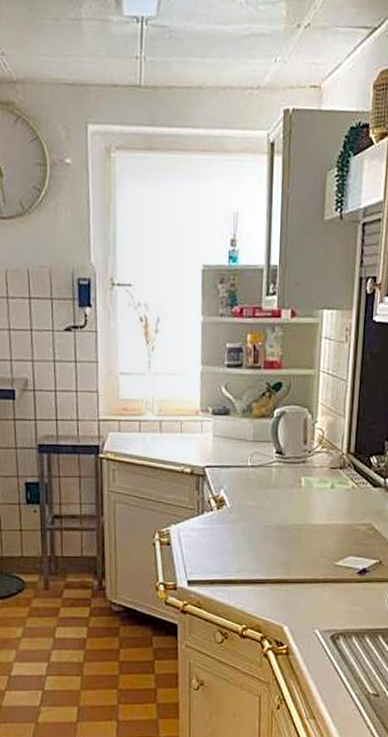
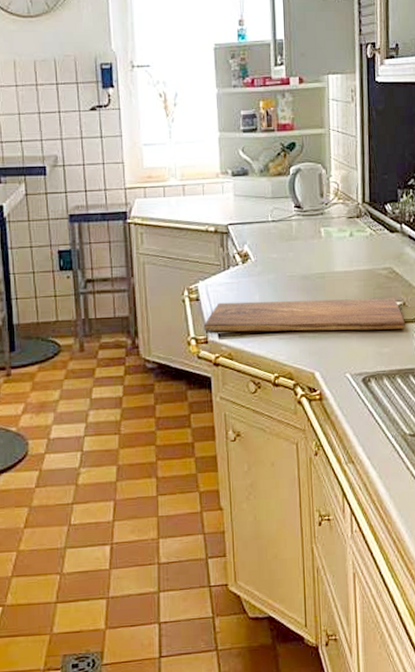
cutting board: none [173,548,379,588] -> present [203,298,405,332]

